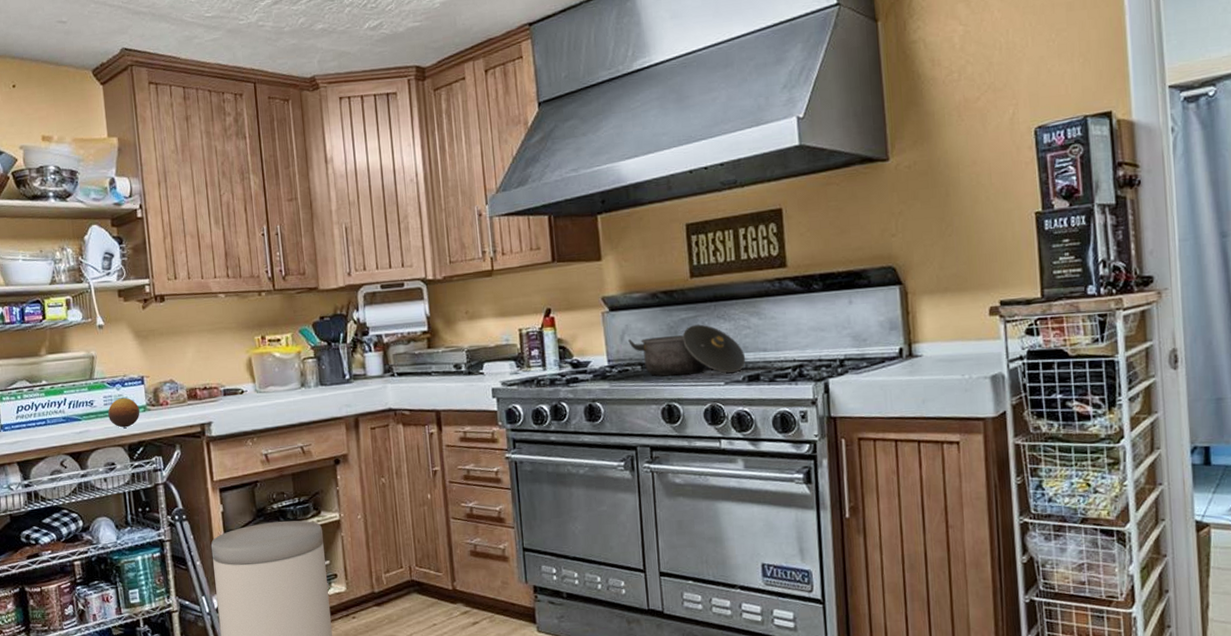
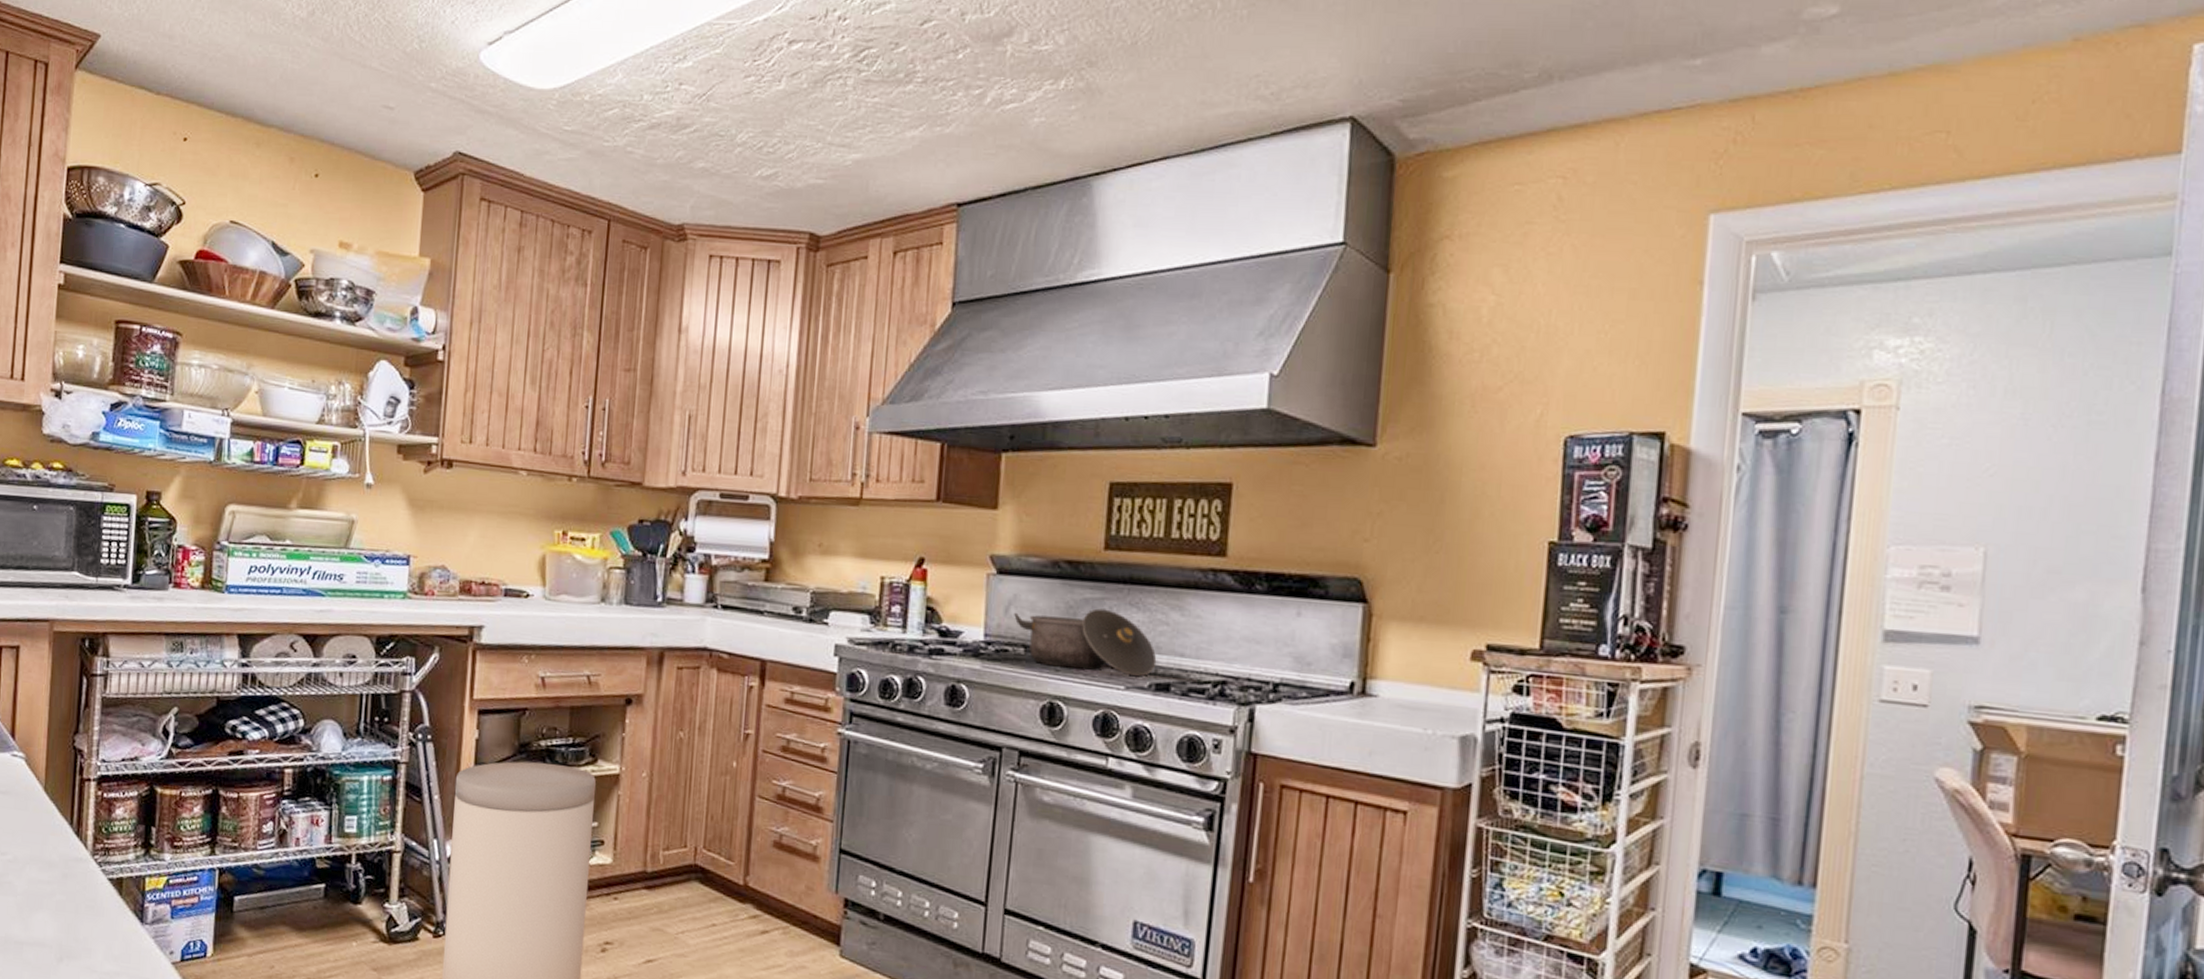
fruit: present [108,397,140,428] -> none [358,577,399,615]

